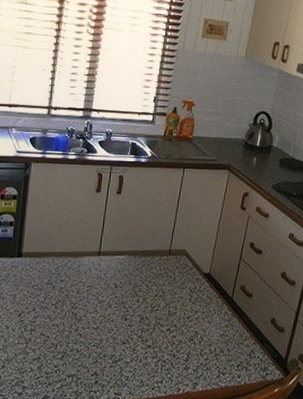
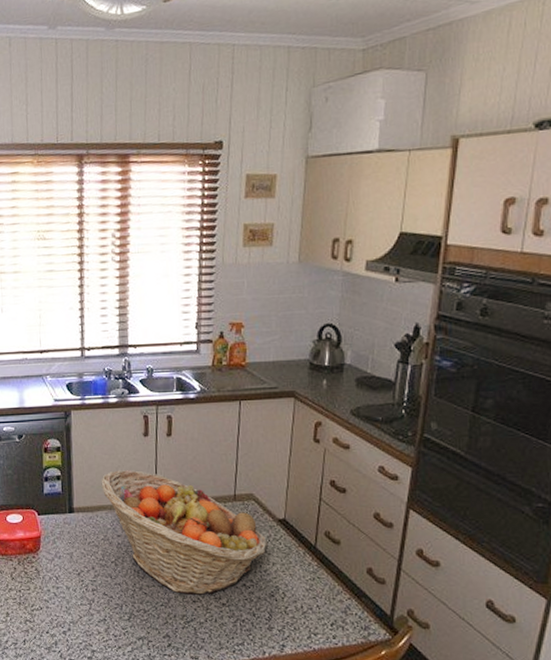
fruit basket: none [51,221,193,337] -> present [101,470,267,595]

